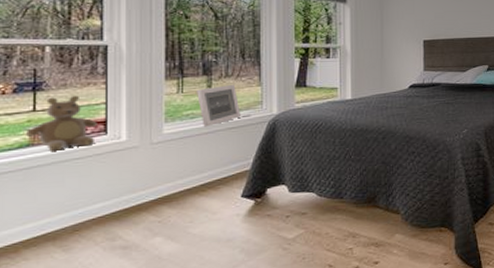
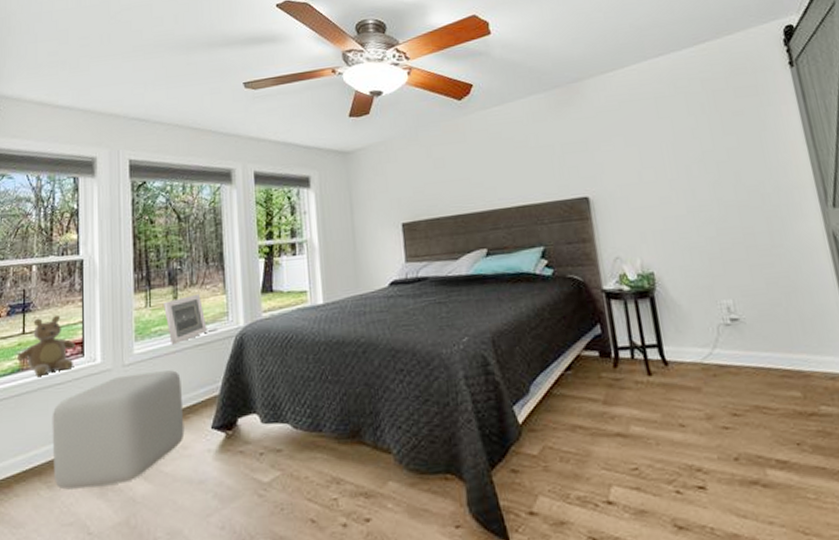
pouf: none [68,148,214,252] -> present [52,370,185,490]

